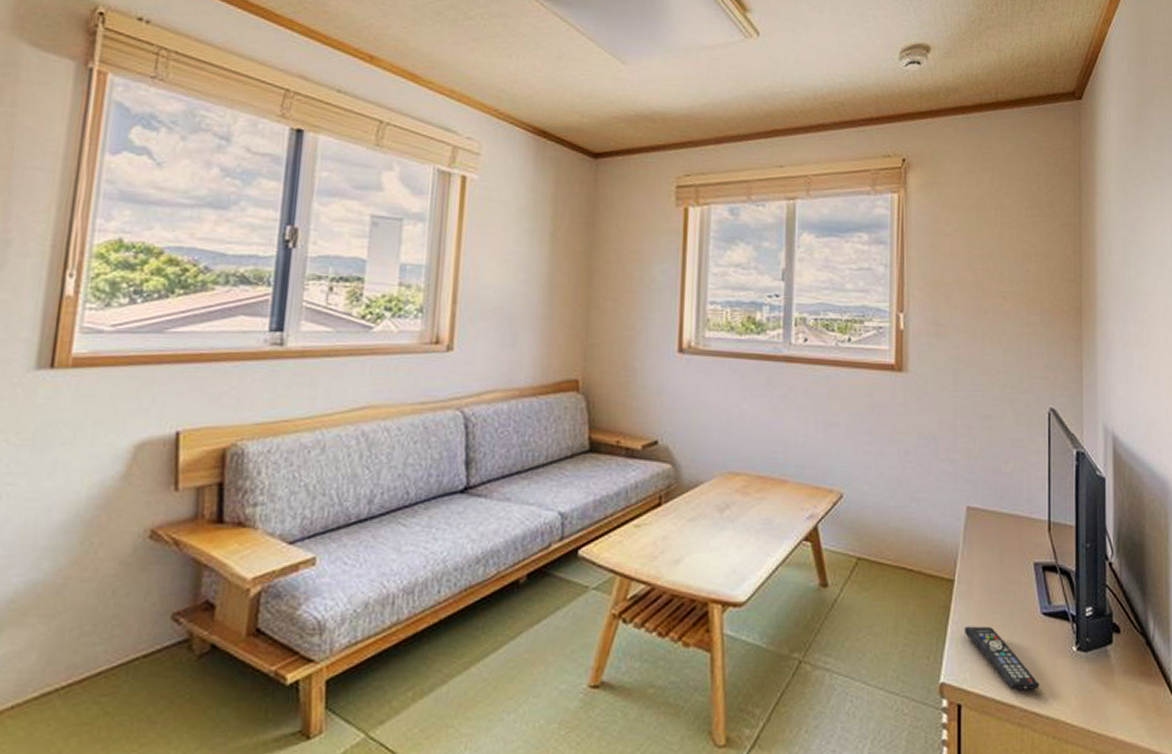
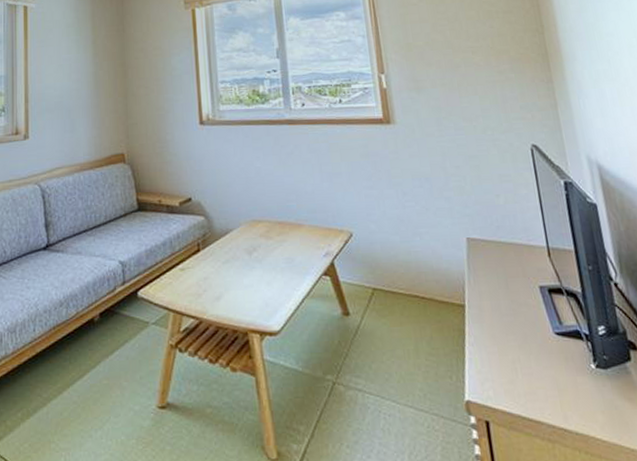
remote control: present [963,626,1040,690] -> none [480,346,564,407]

